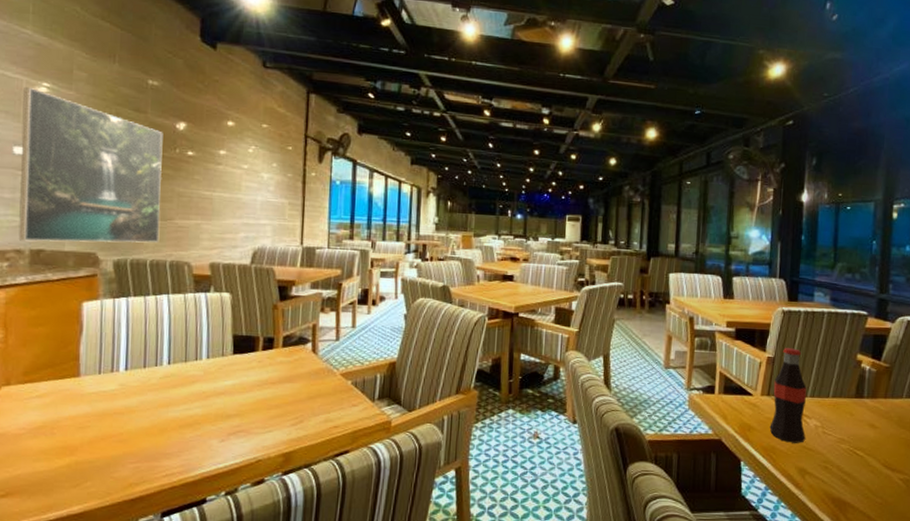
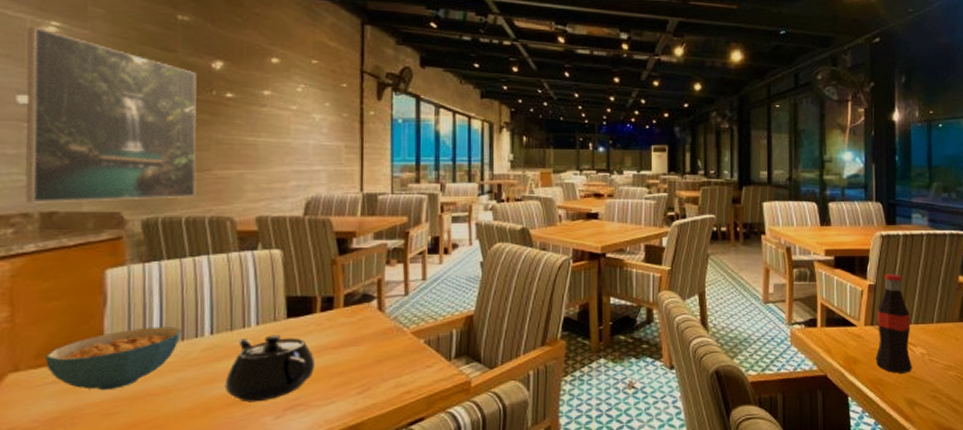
cereal bowl: none [31,354,144,407] -> present [44,326,181,391]
teapot: none [178,368,257,426] -> present [224,335,316,403]

